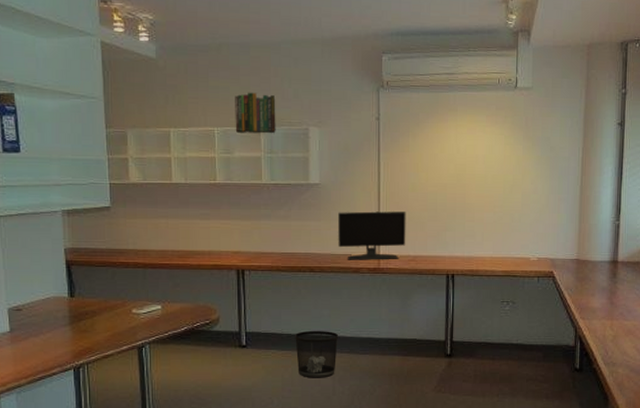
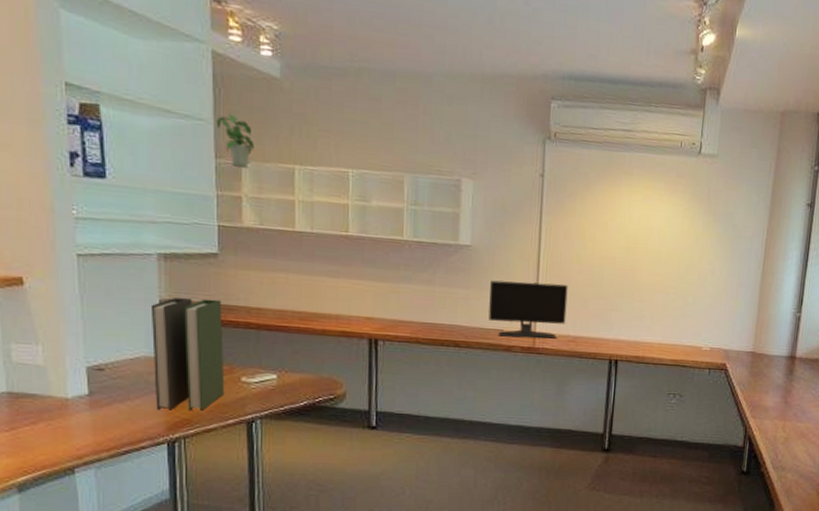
binder: none [57,245,119,341] -> present [150,298,225,411]
potted plant: none [105,91,137,135] -> present [216,114,254,169]
books: present [235,92,276,134] -> none [374,130,423,183]
waste bin: present [295,330,339,378] -> none [433,413,484,468]

